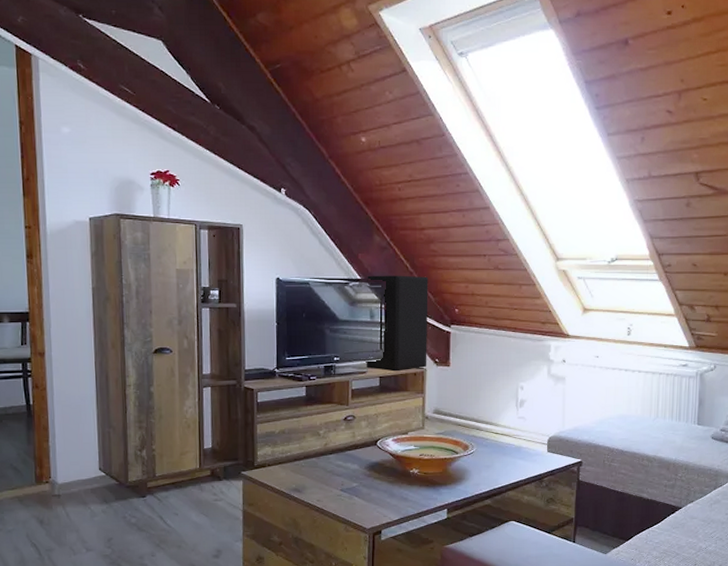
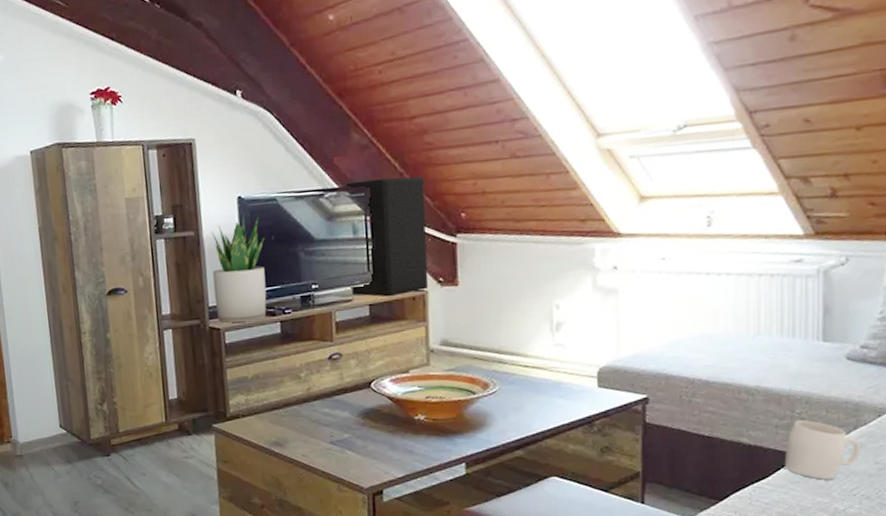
planter: none [250,295,297,385] -> present [211,216,267,324]
mug: none [669,482,718,526] -> present [784,420,861,480]

